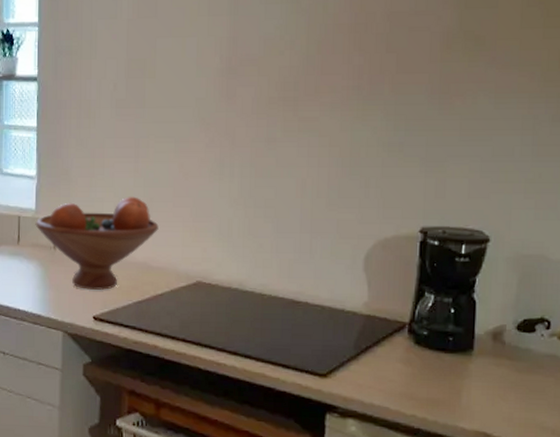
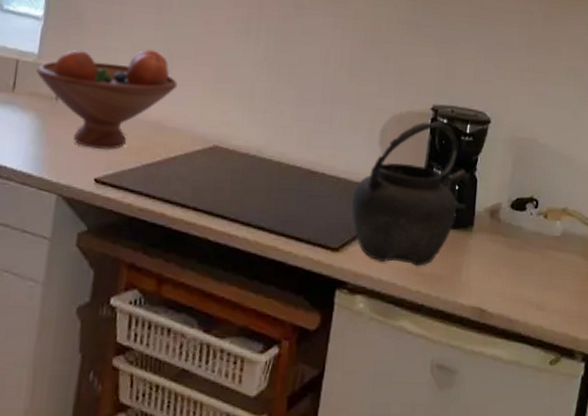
kettle: none [337,244,468,391] -> present [351,121,470,266]

